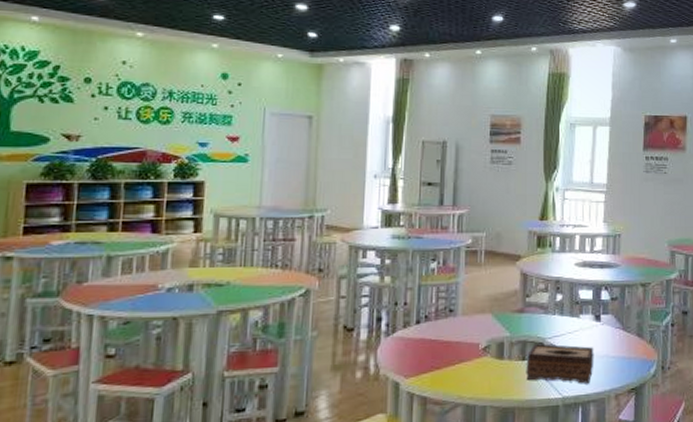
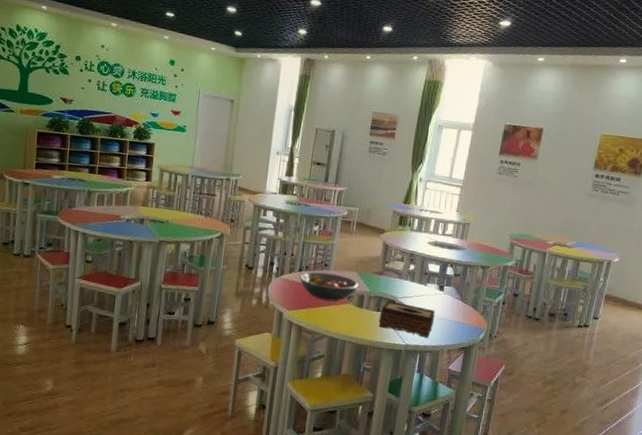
fruit bowl: none [418,320,496,357] -> present [300,272,359,302]

